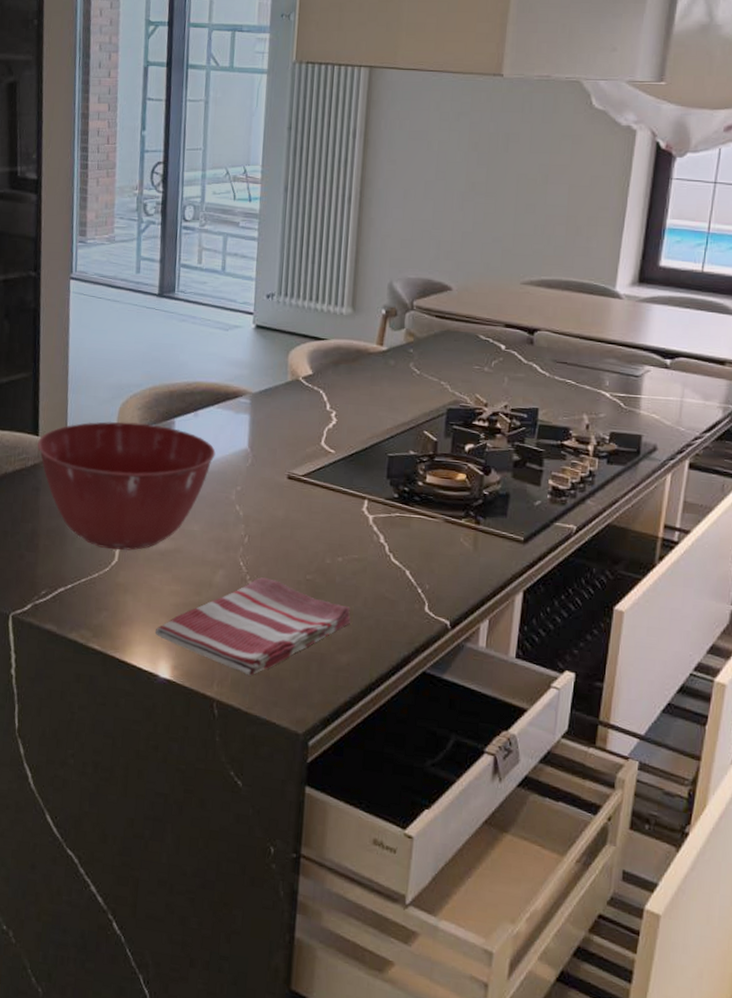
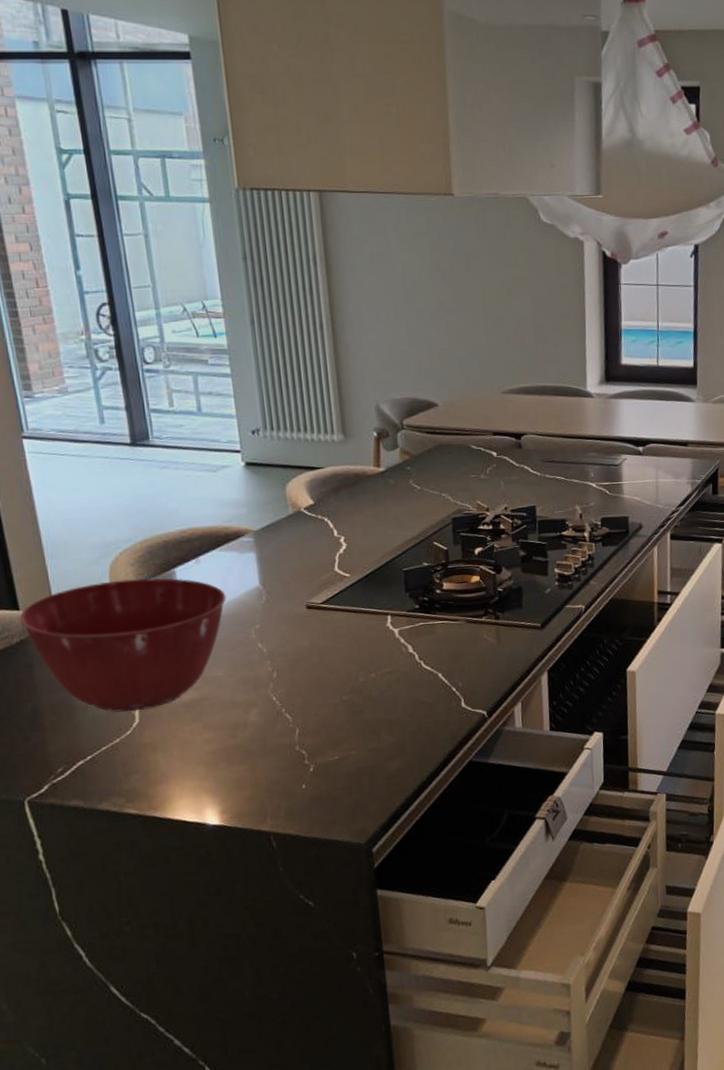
dish towel: present [154,577,352,676] -> none [194,707,395,803]

